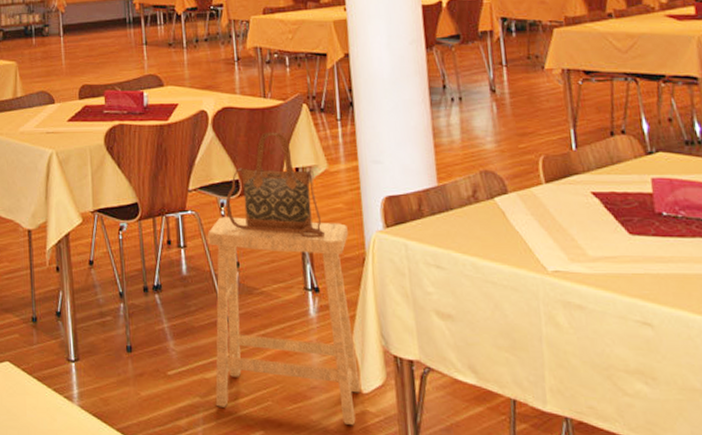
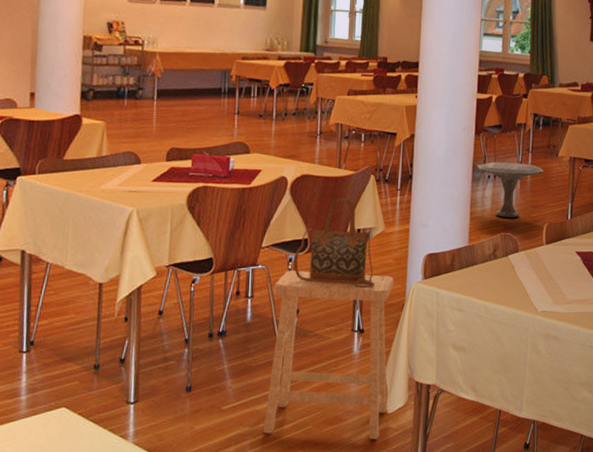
side table: none [434,79,528,150] -> present [477,161,544,218]

